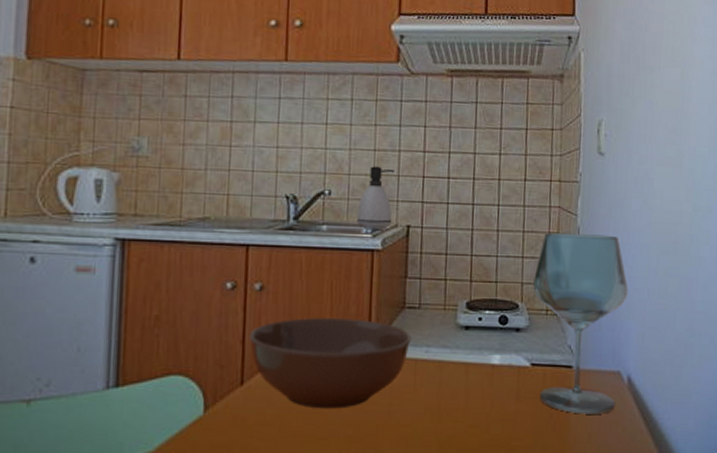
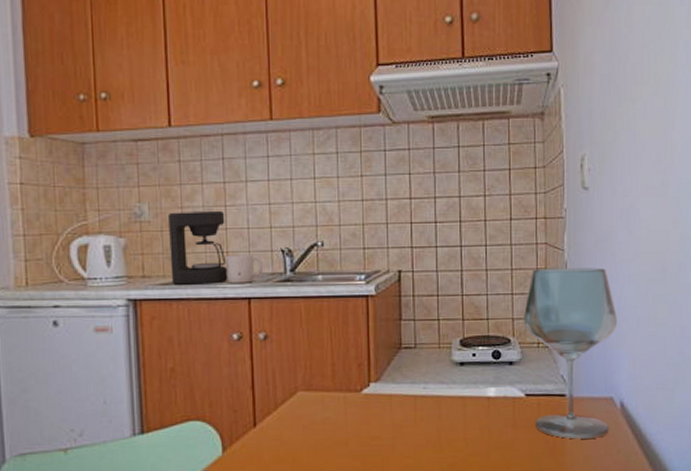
coffee maker: none [165,148,229,228] -> present [167,210,228,286]
mug: none [225,197,265,229] -> present [225,254,263,284]
bowl: present [249,318,412,409] -> none [258,361,410,445]
soap dispenser: present [357,166,395,231] -> none [350,216,384,278]

